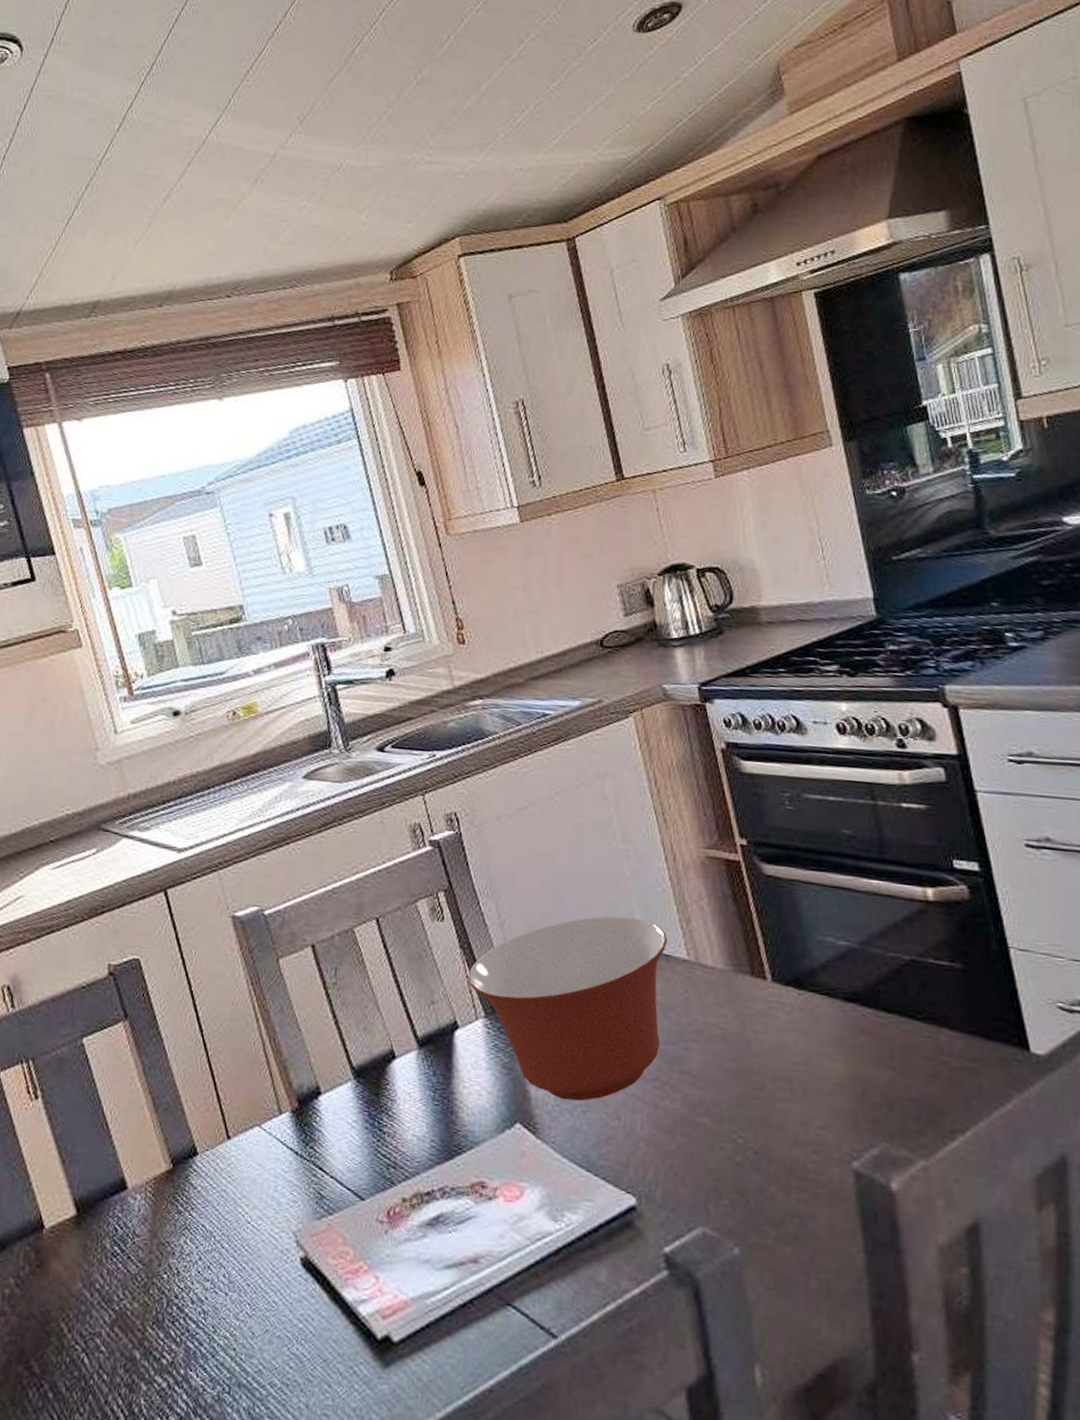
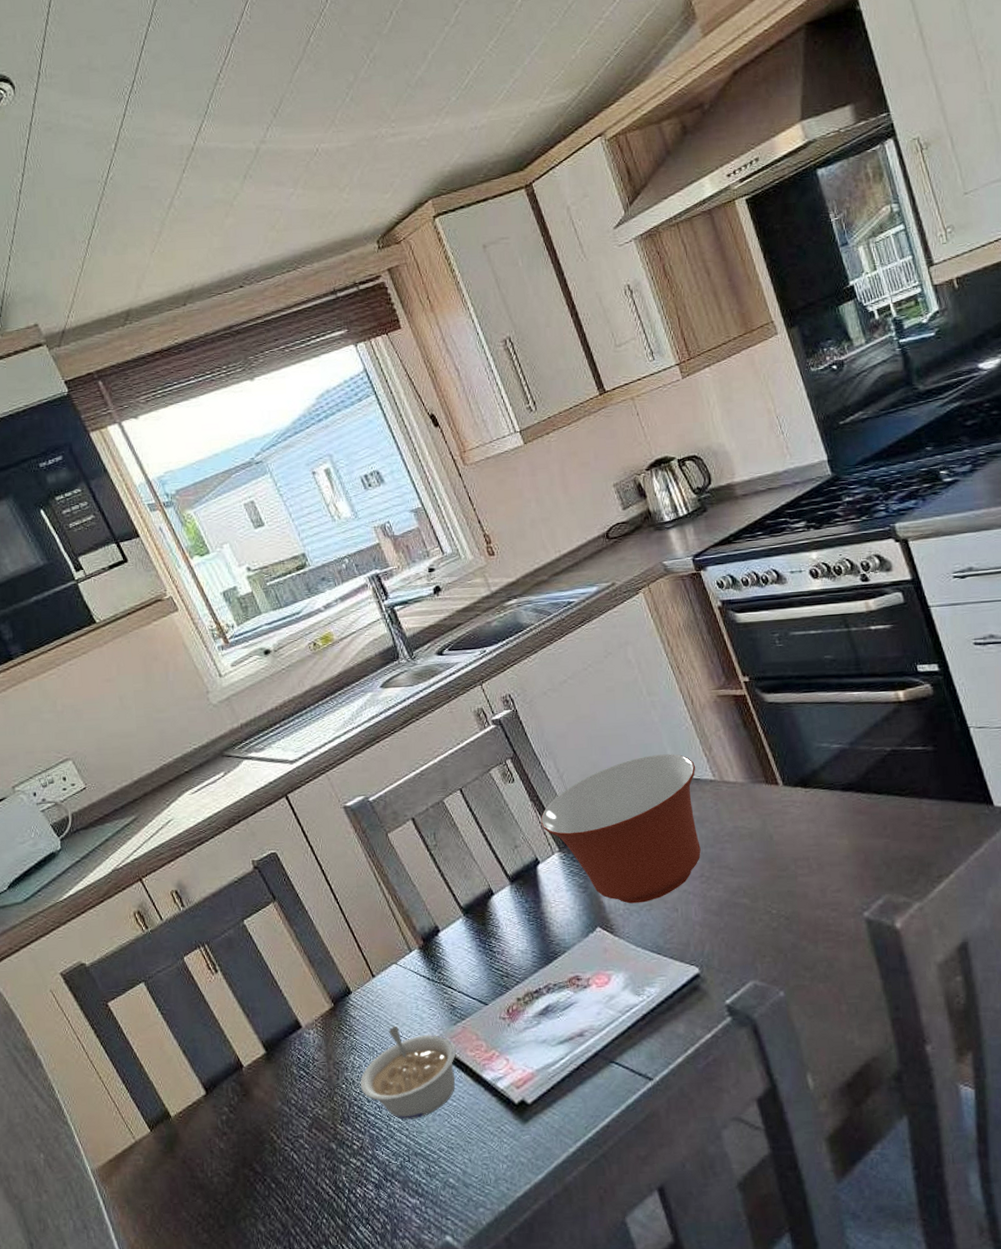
legume: none [185,1207,316,1337] -> present [360,1025,457,1120]

